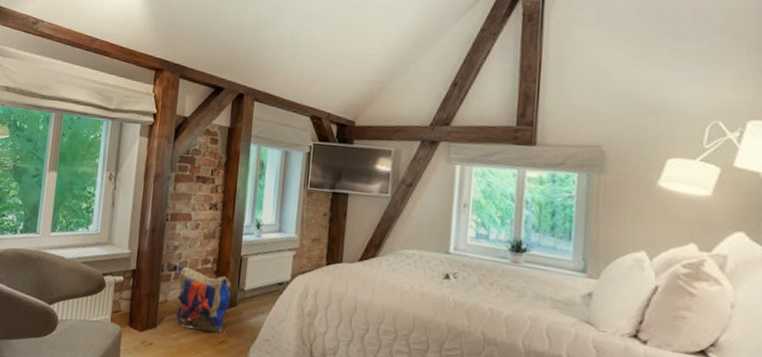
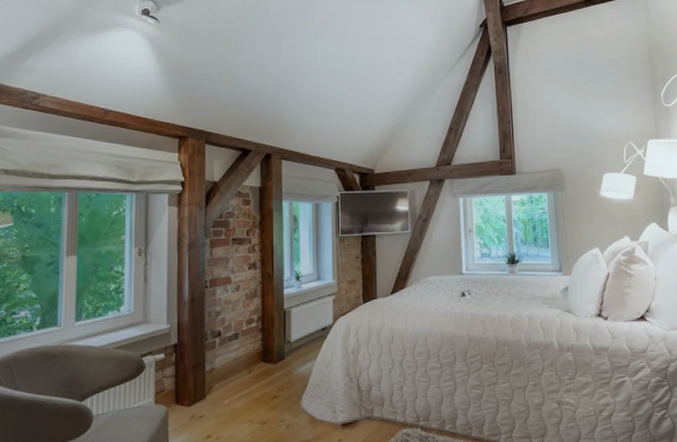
backpack: present [176,265,232,333] -> none [222,330,279,392]

